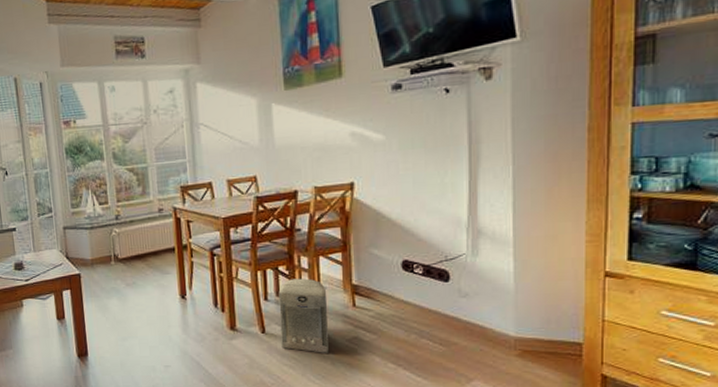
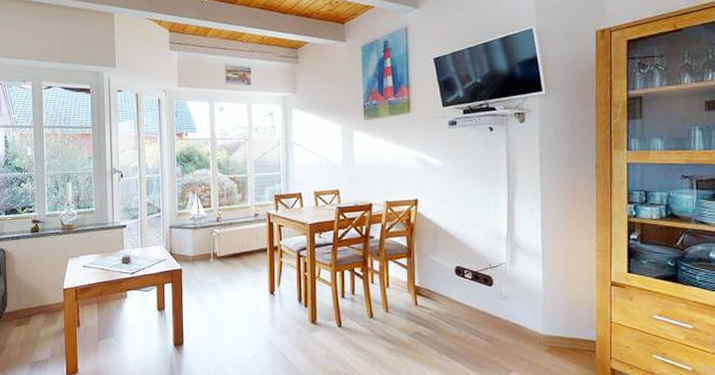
speaker: present [278,278,329,353] -> none [354,279,395,346]

